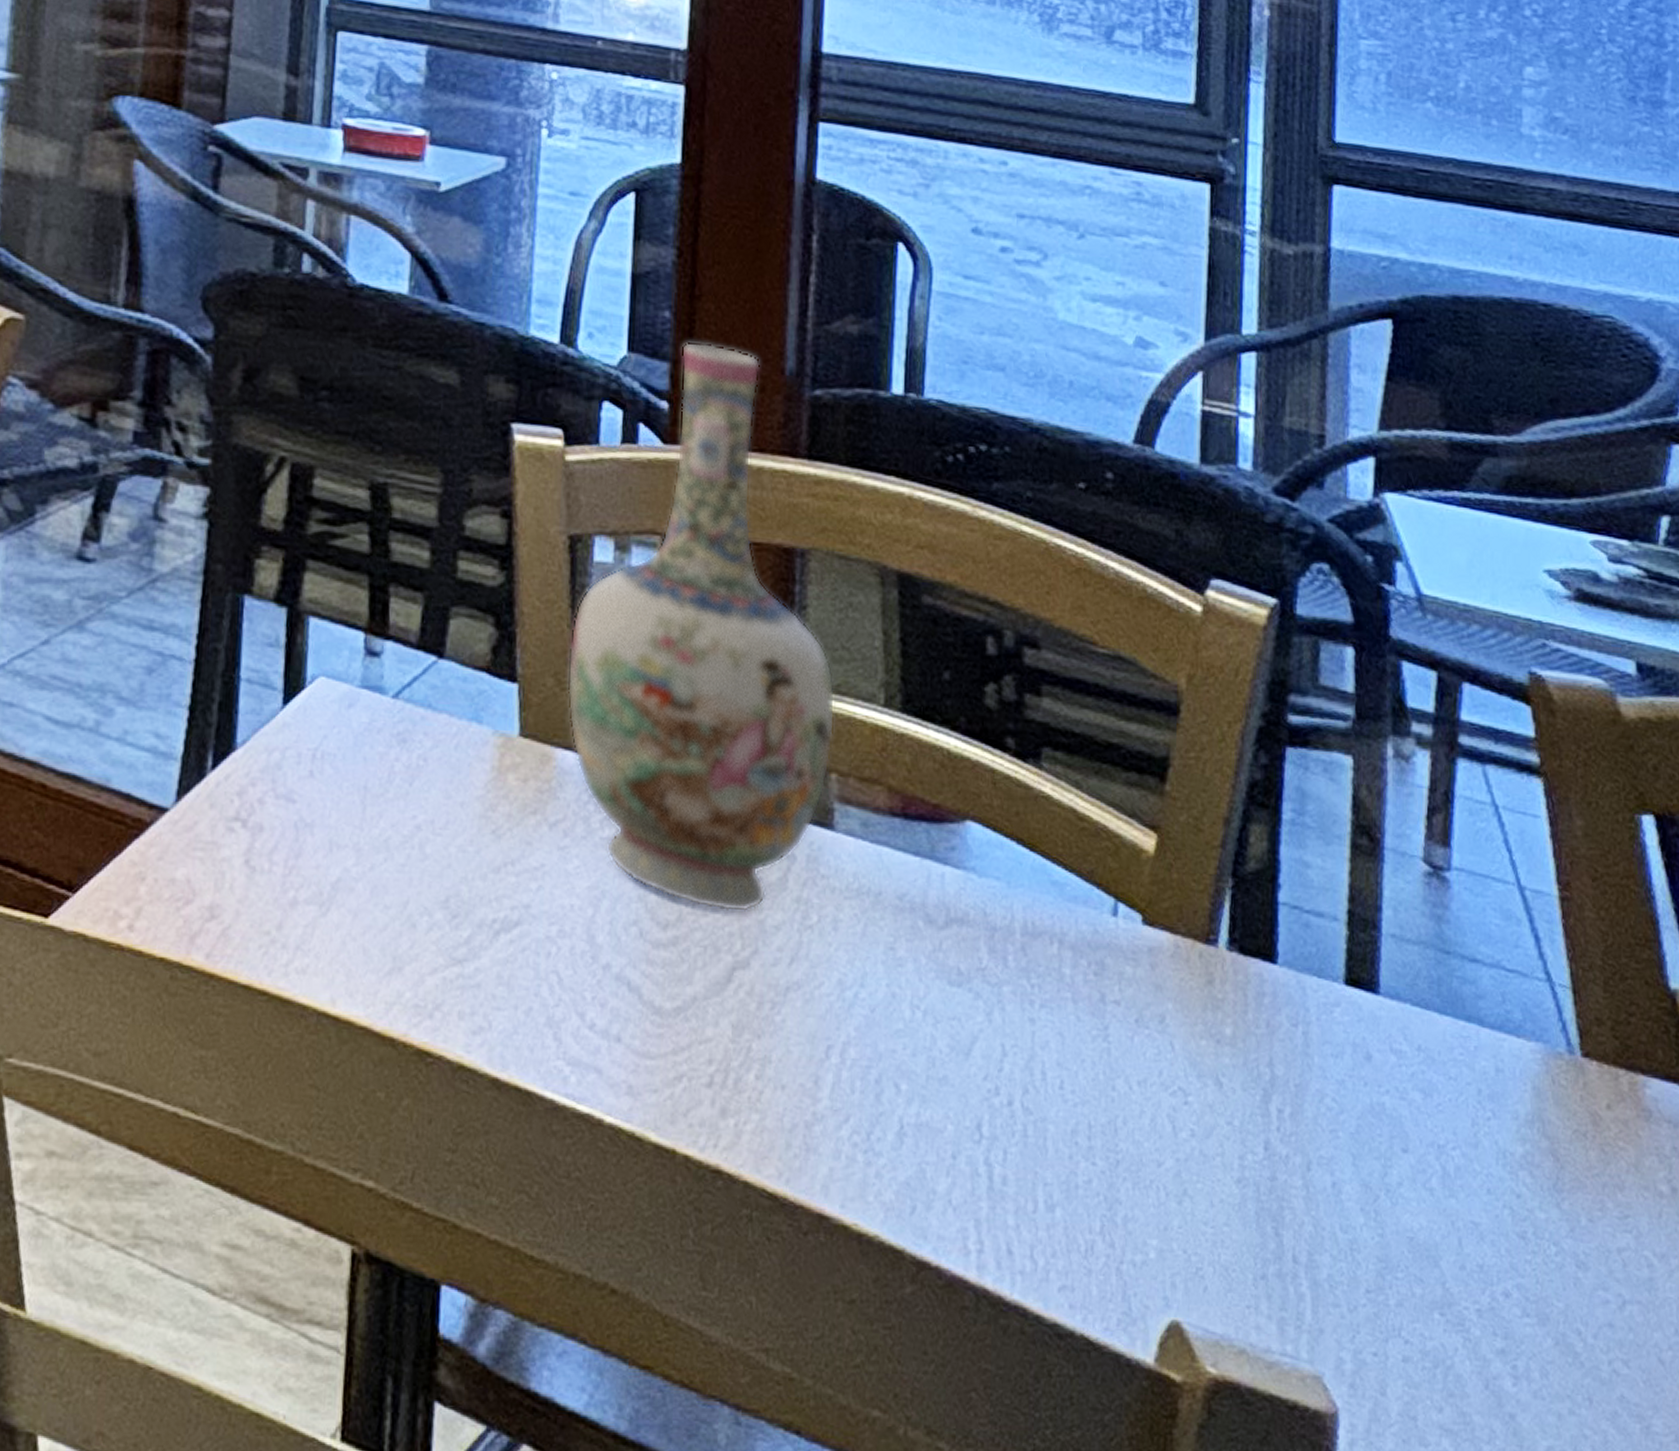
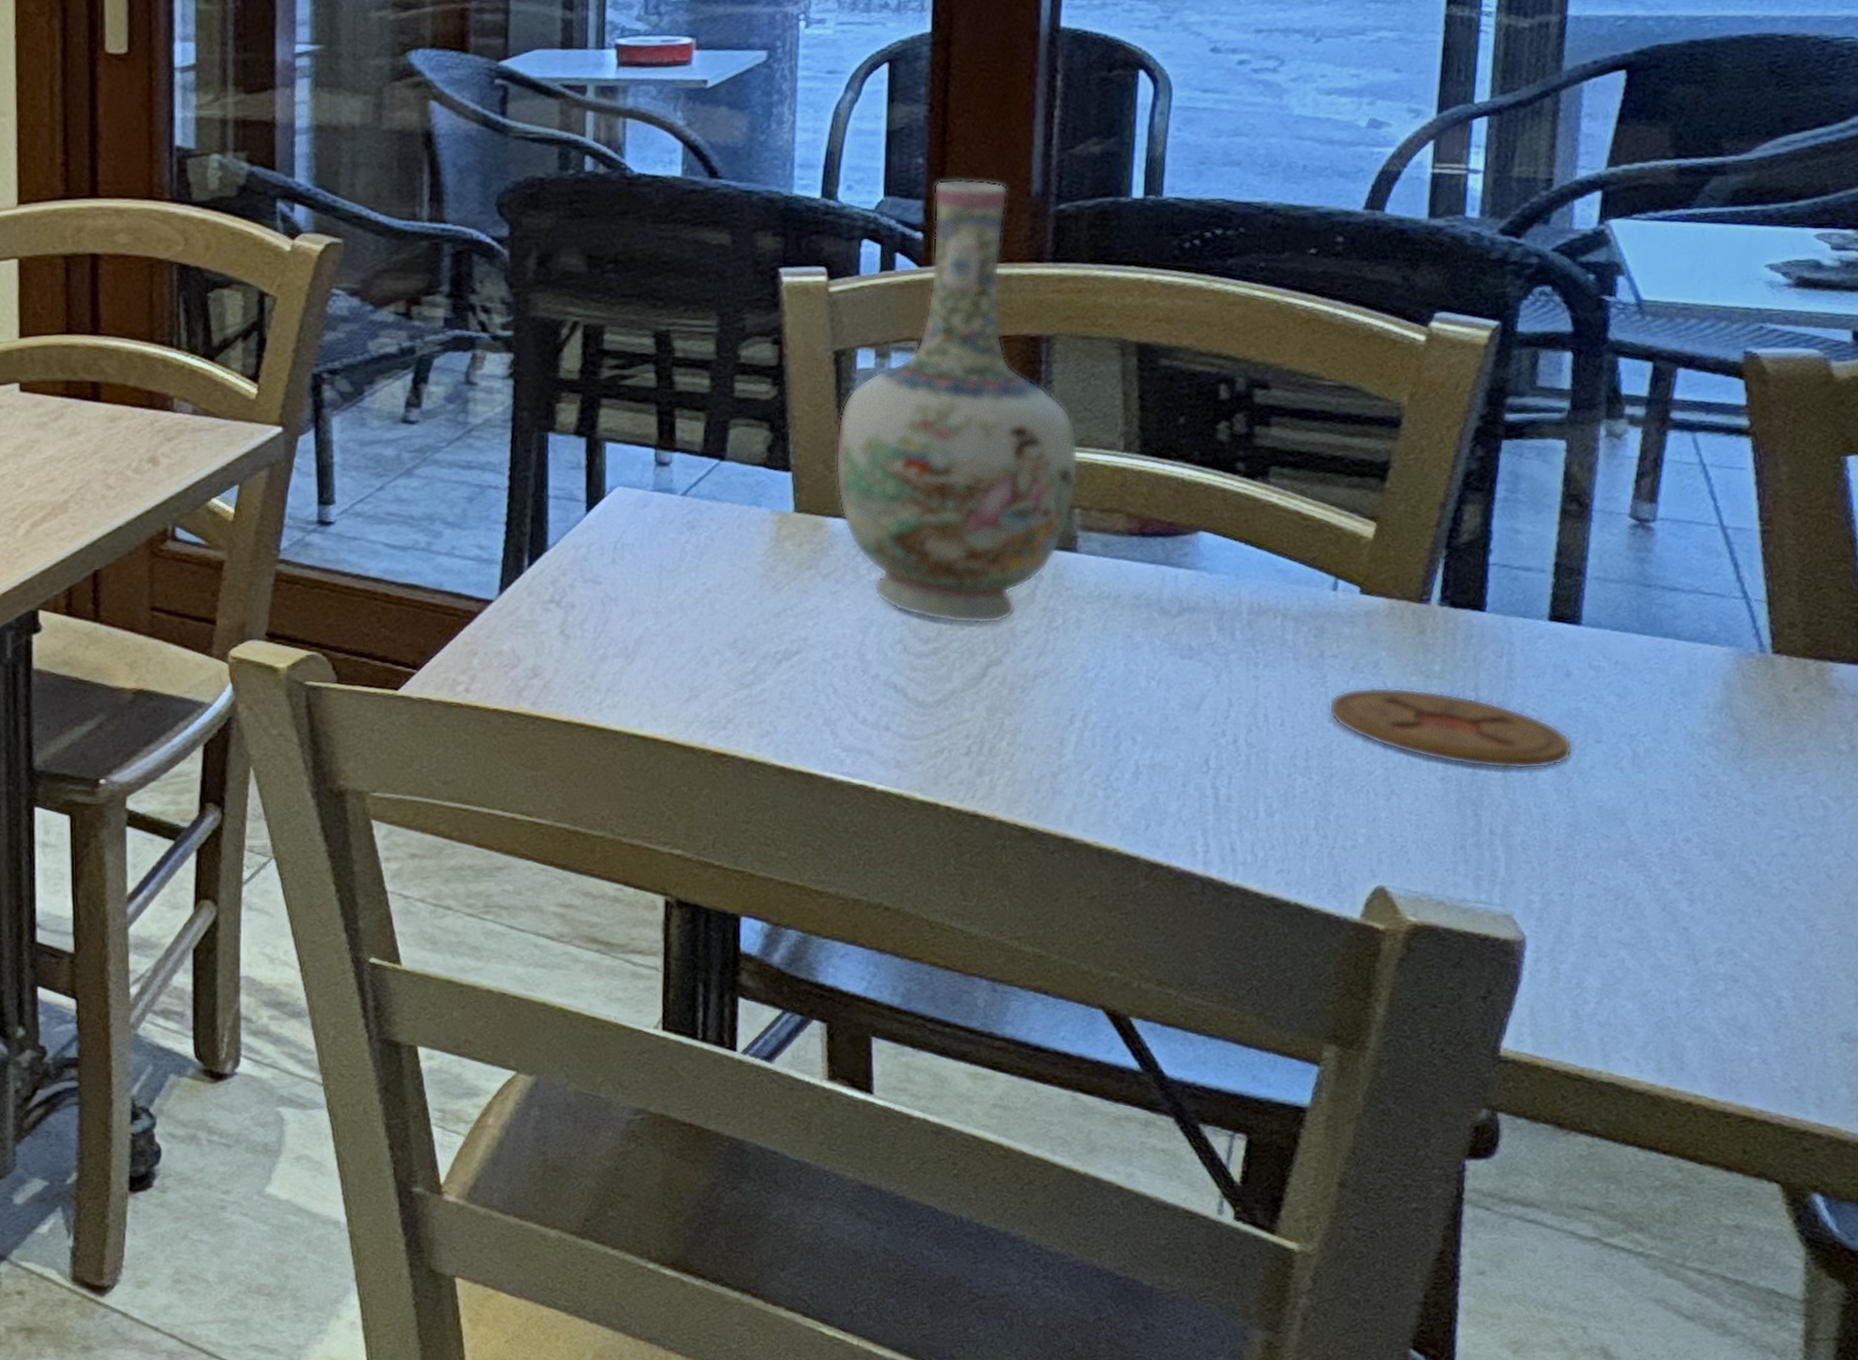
coaster: none [1112,1048,1377,1180] -> present [1328,687,1573,770]

